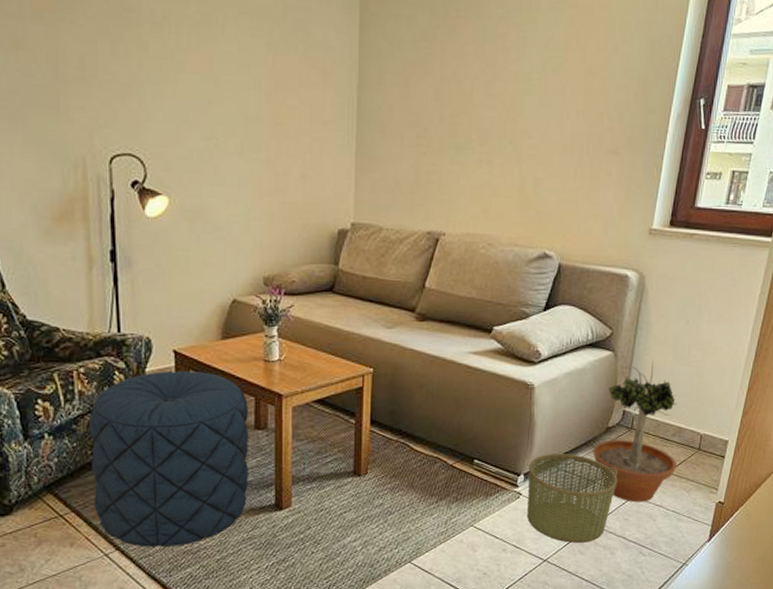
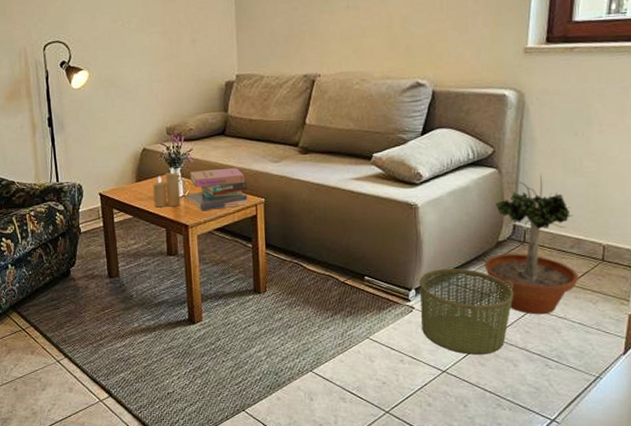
pouf: present [89,370,249,547] -> none [39,209,165,355]
candle: none [242,325,276,372] -> present [152,167,180,208]
books: none [280,330,355,379] -> present [184,167,248,211]

